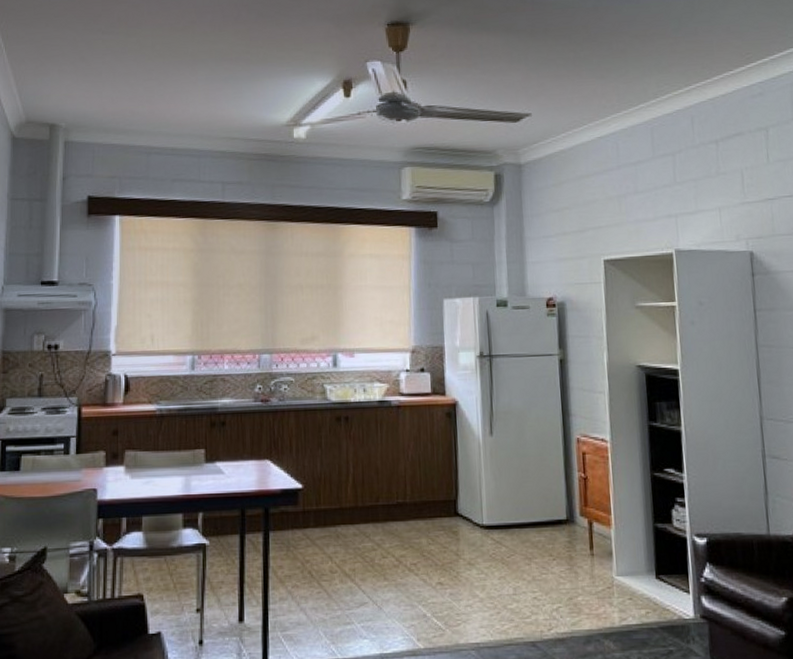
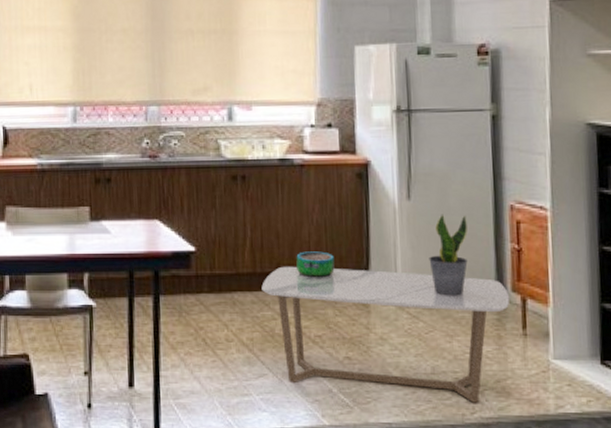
coffee table: none [363,499,579,620] -> present [261,266,510,403]
decorative bowl: none [393,485,428,510] -> present [296,251,335,278]
potted plant: none [509,447,542,522] -> present [429,214,468,296]

